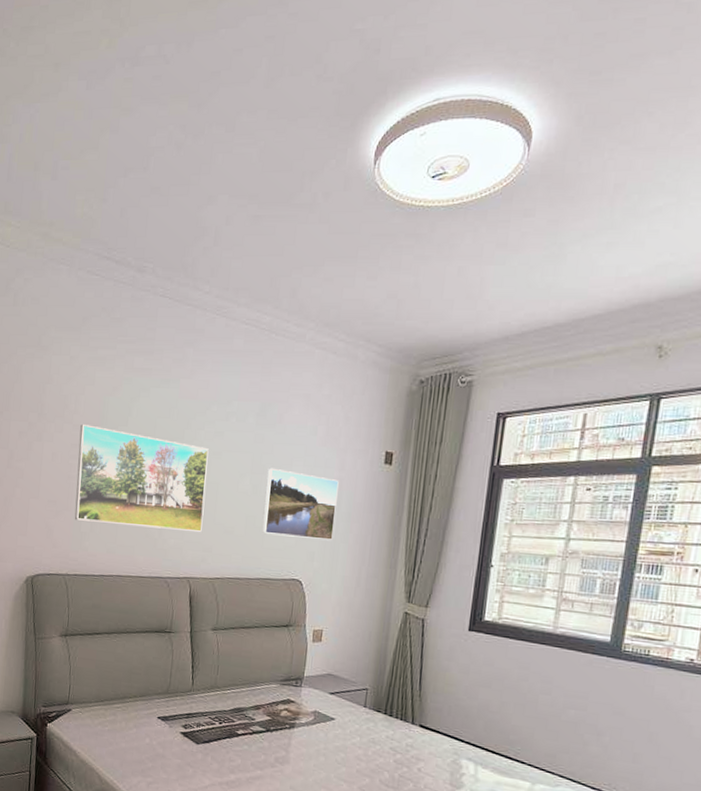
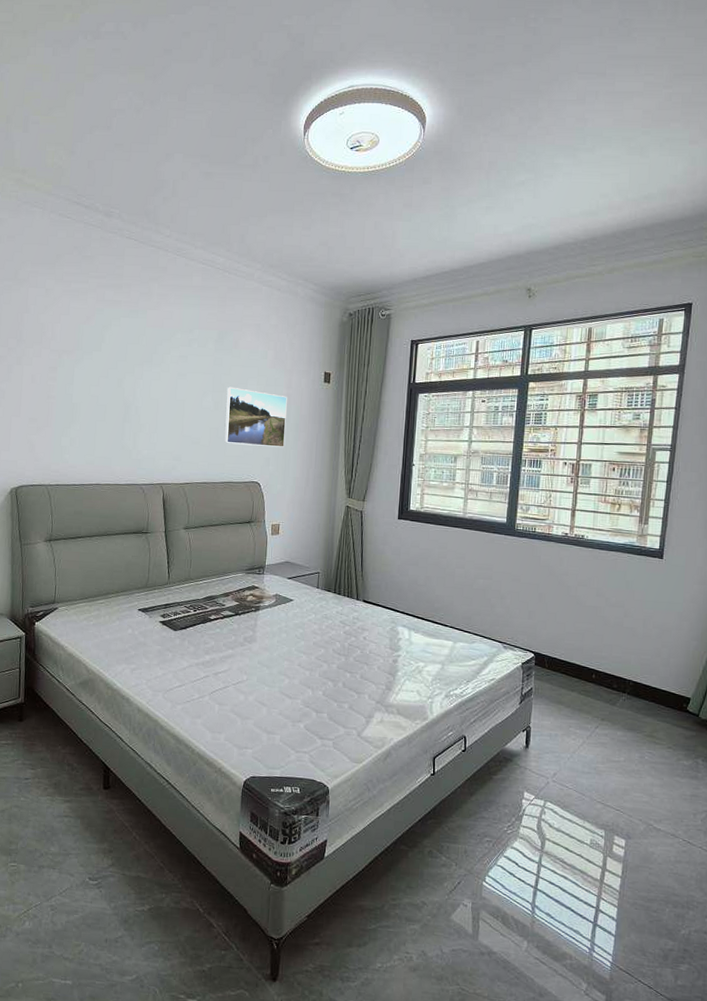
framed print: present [74,424,209,533] -> none [54,350,175,444]

